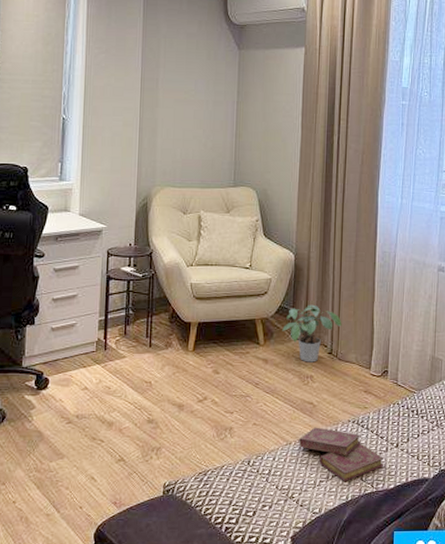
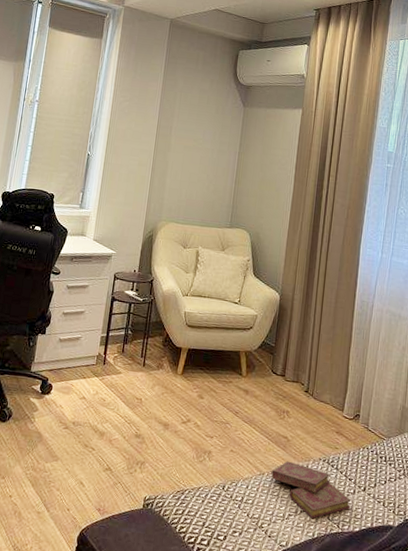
potted plant: present [282,304,342,362] -> none [264,343,320,399]

